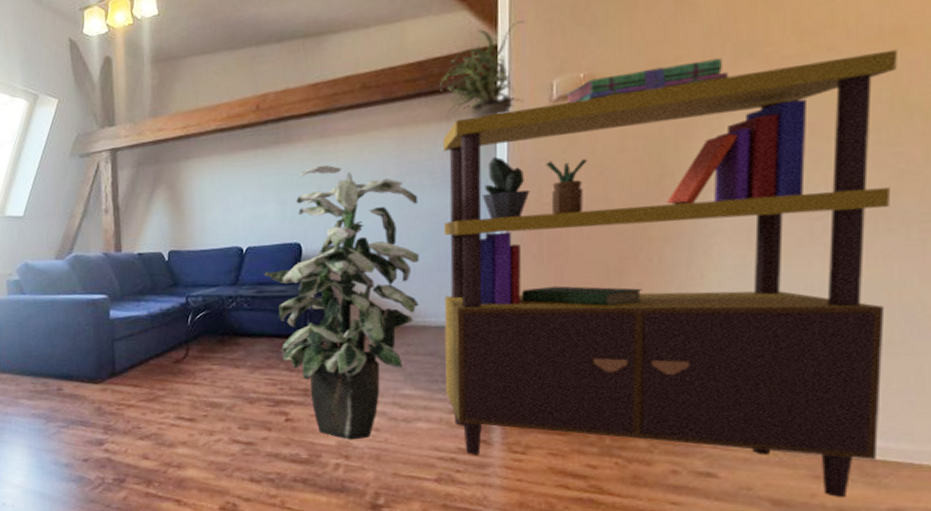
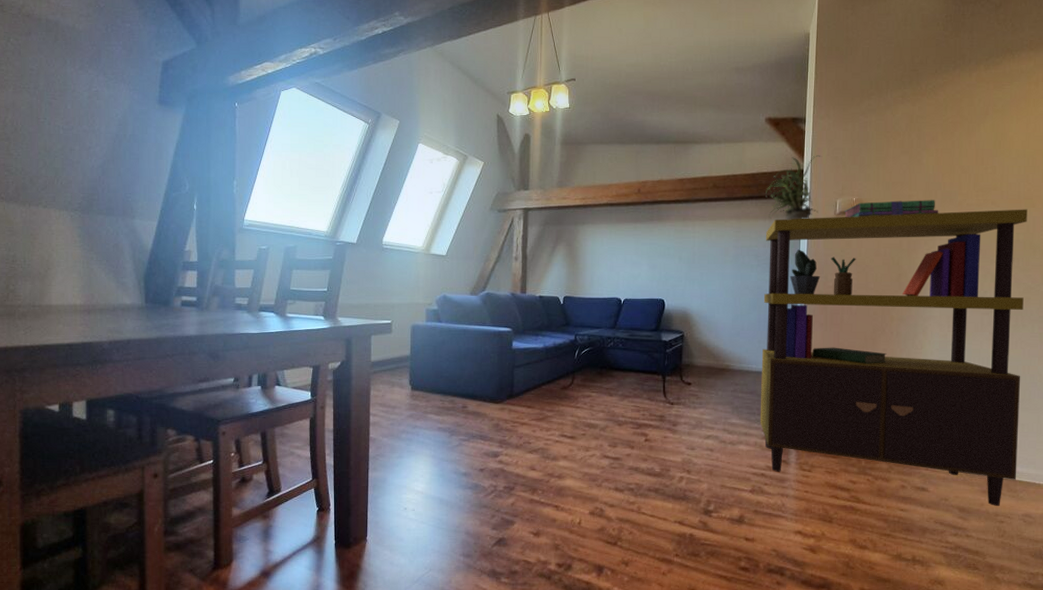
indoor plant: present [263,165,419,440] -> none [635,241,748,458]

